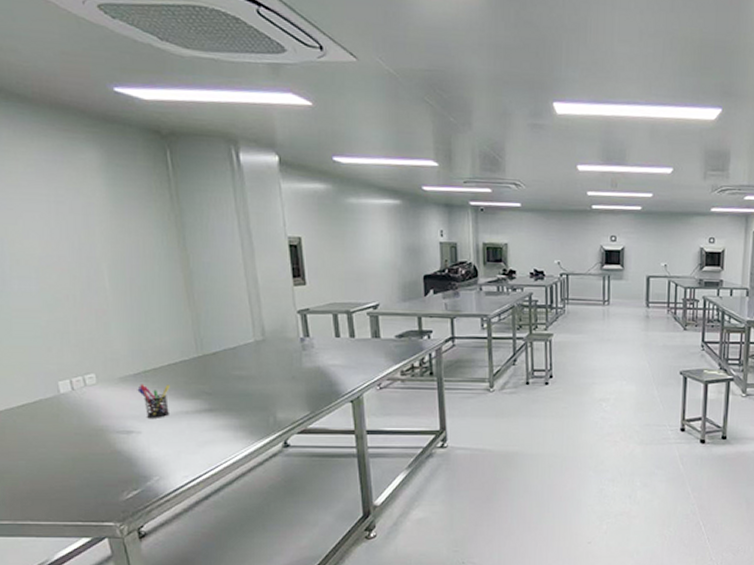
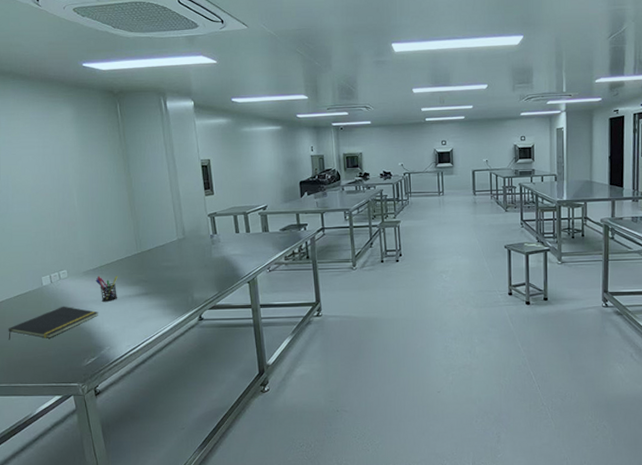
notepad: none [10,421,143,464] -> present [8,306,99,340]

